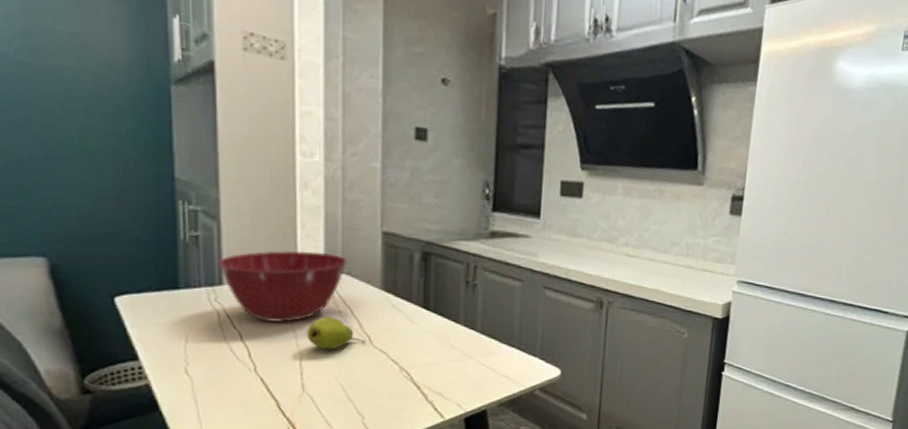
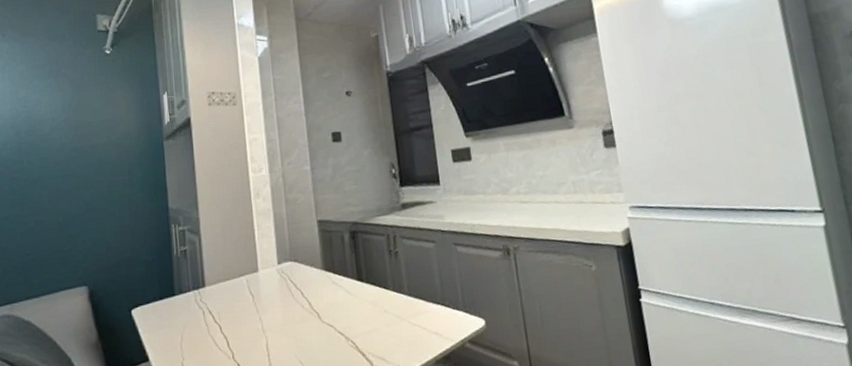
mixing bowl: present [218,250,348,322] -> none [201,246,295,313]
fruit: present [306,317,367,350] -> none [269,300,316,331]

